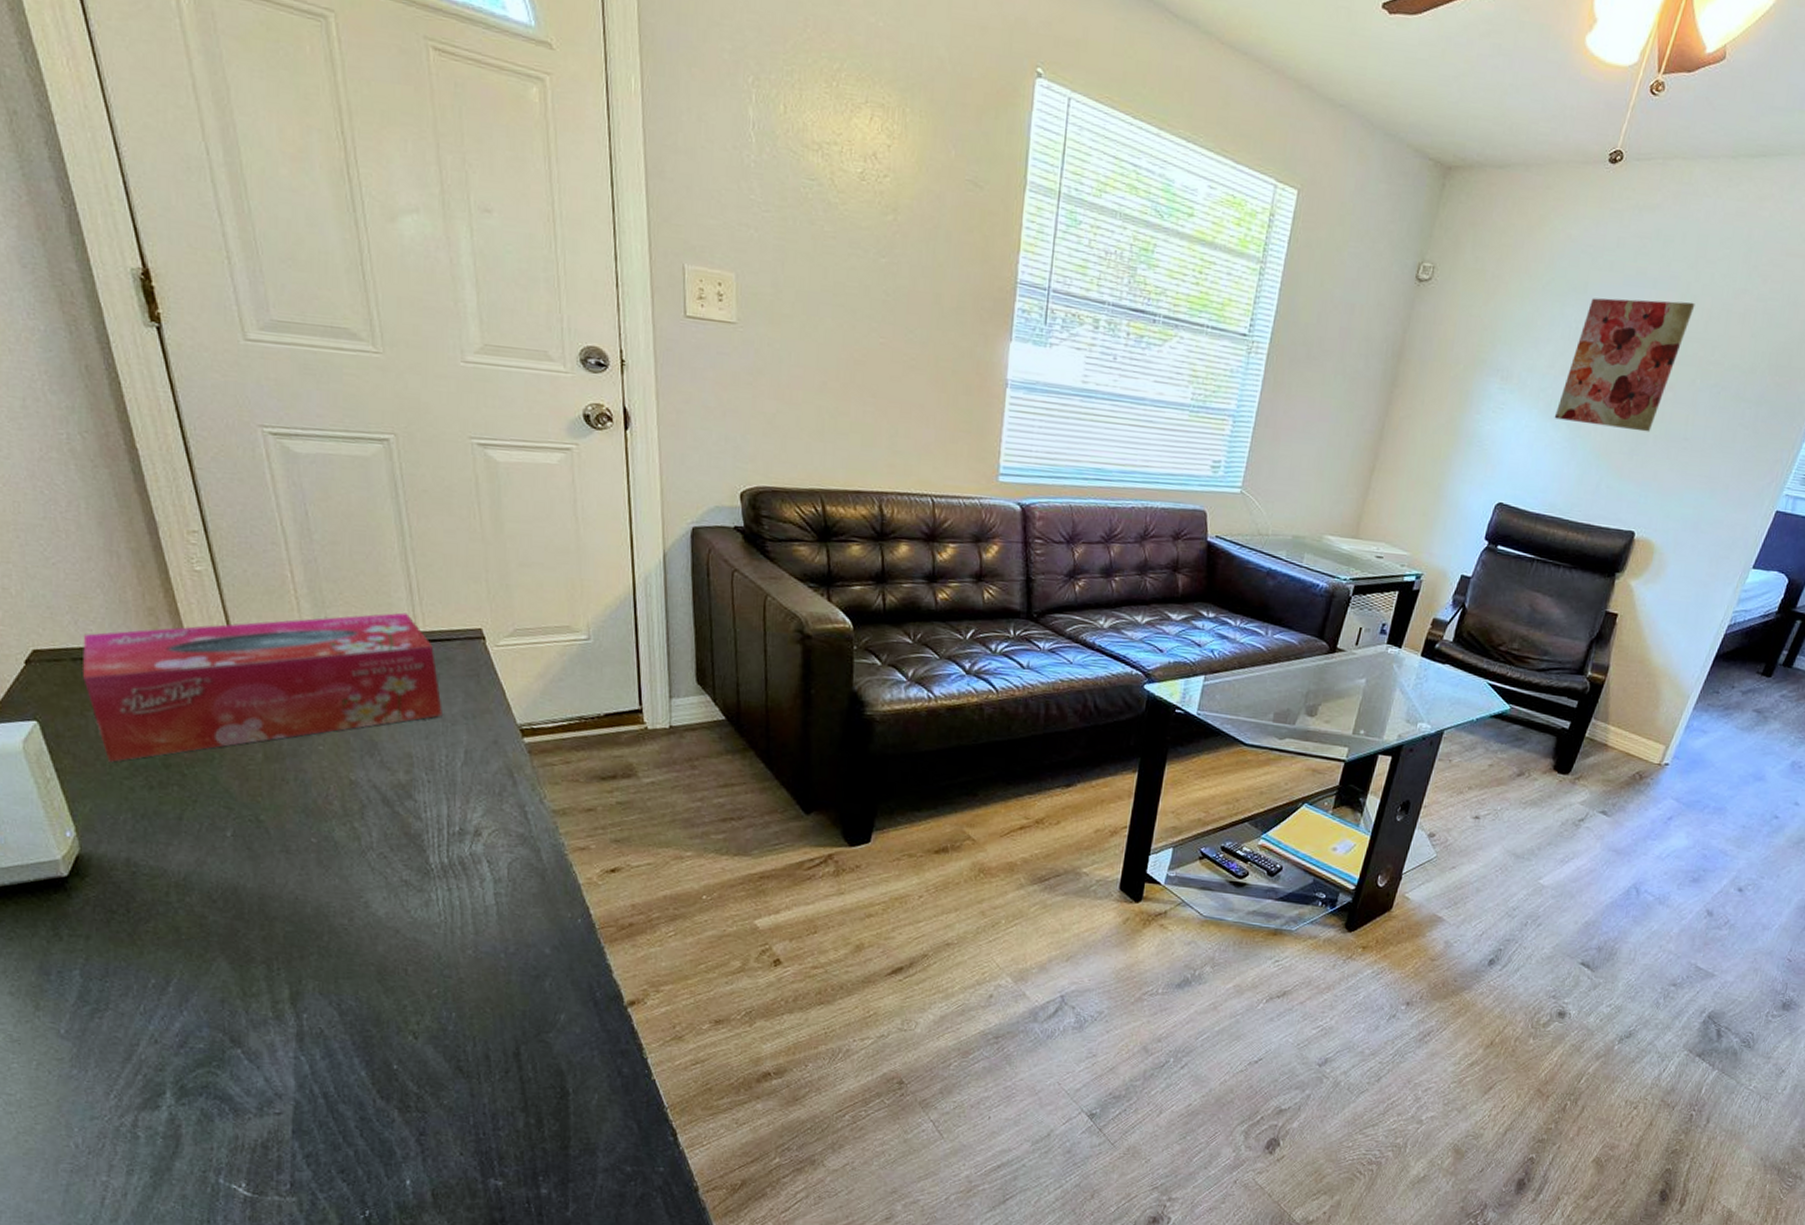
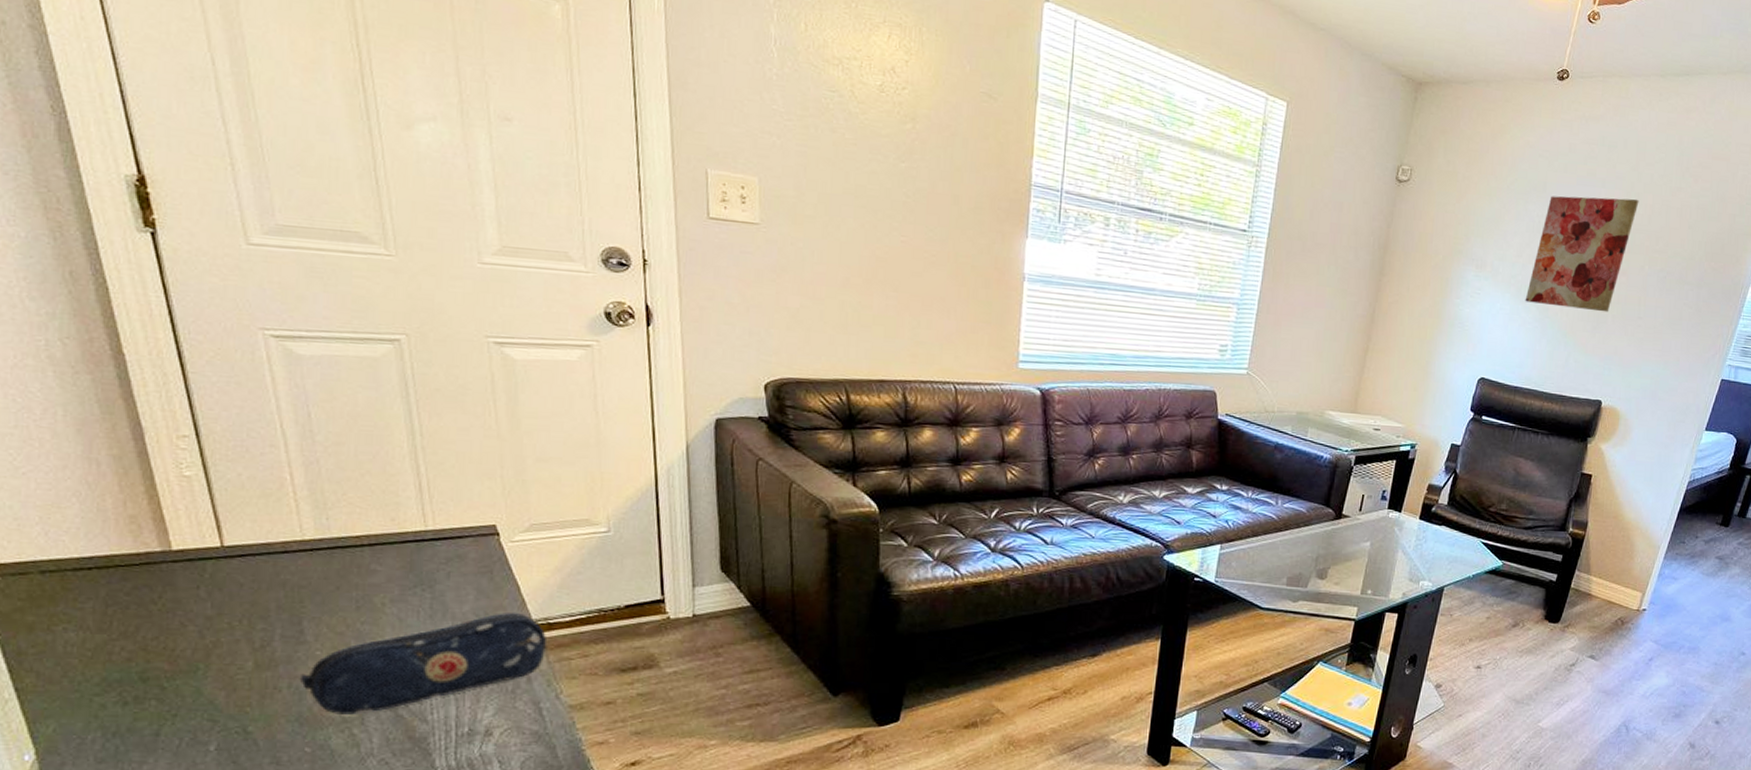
tissue box: present [81,612,442,762] -> none [50,511,452,679]
pencil case: none [304,716,531,809] -> present [299,612,547,715]

